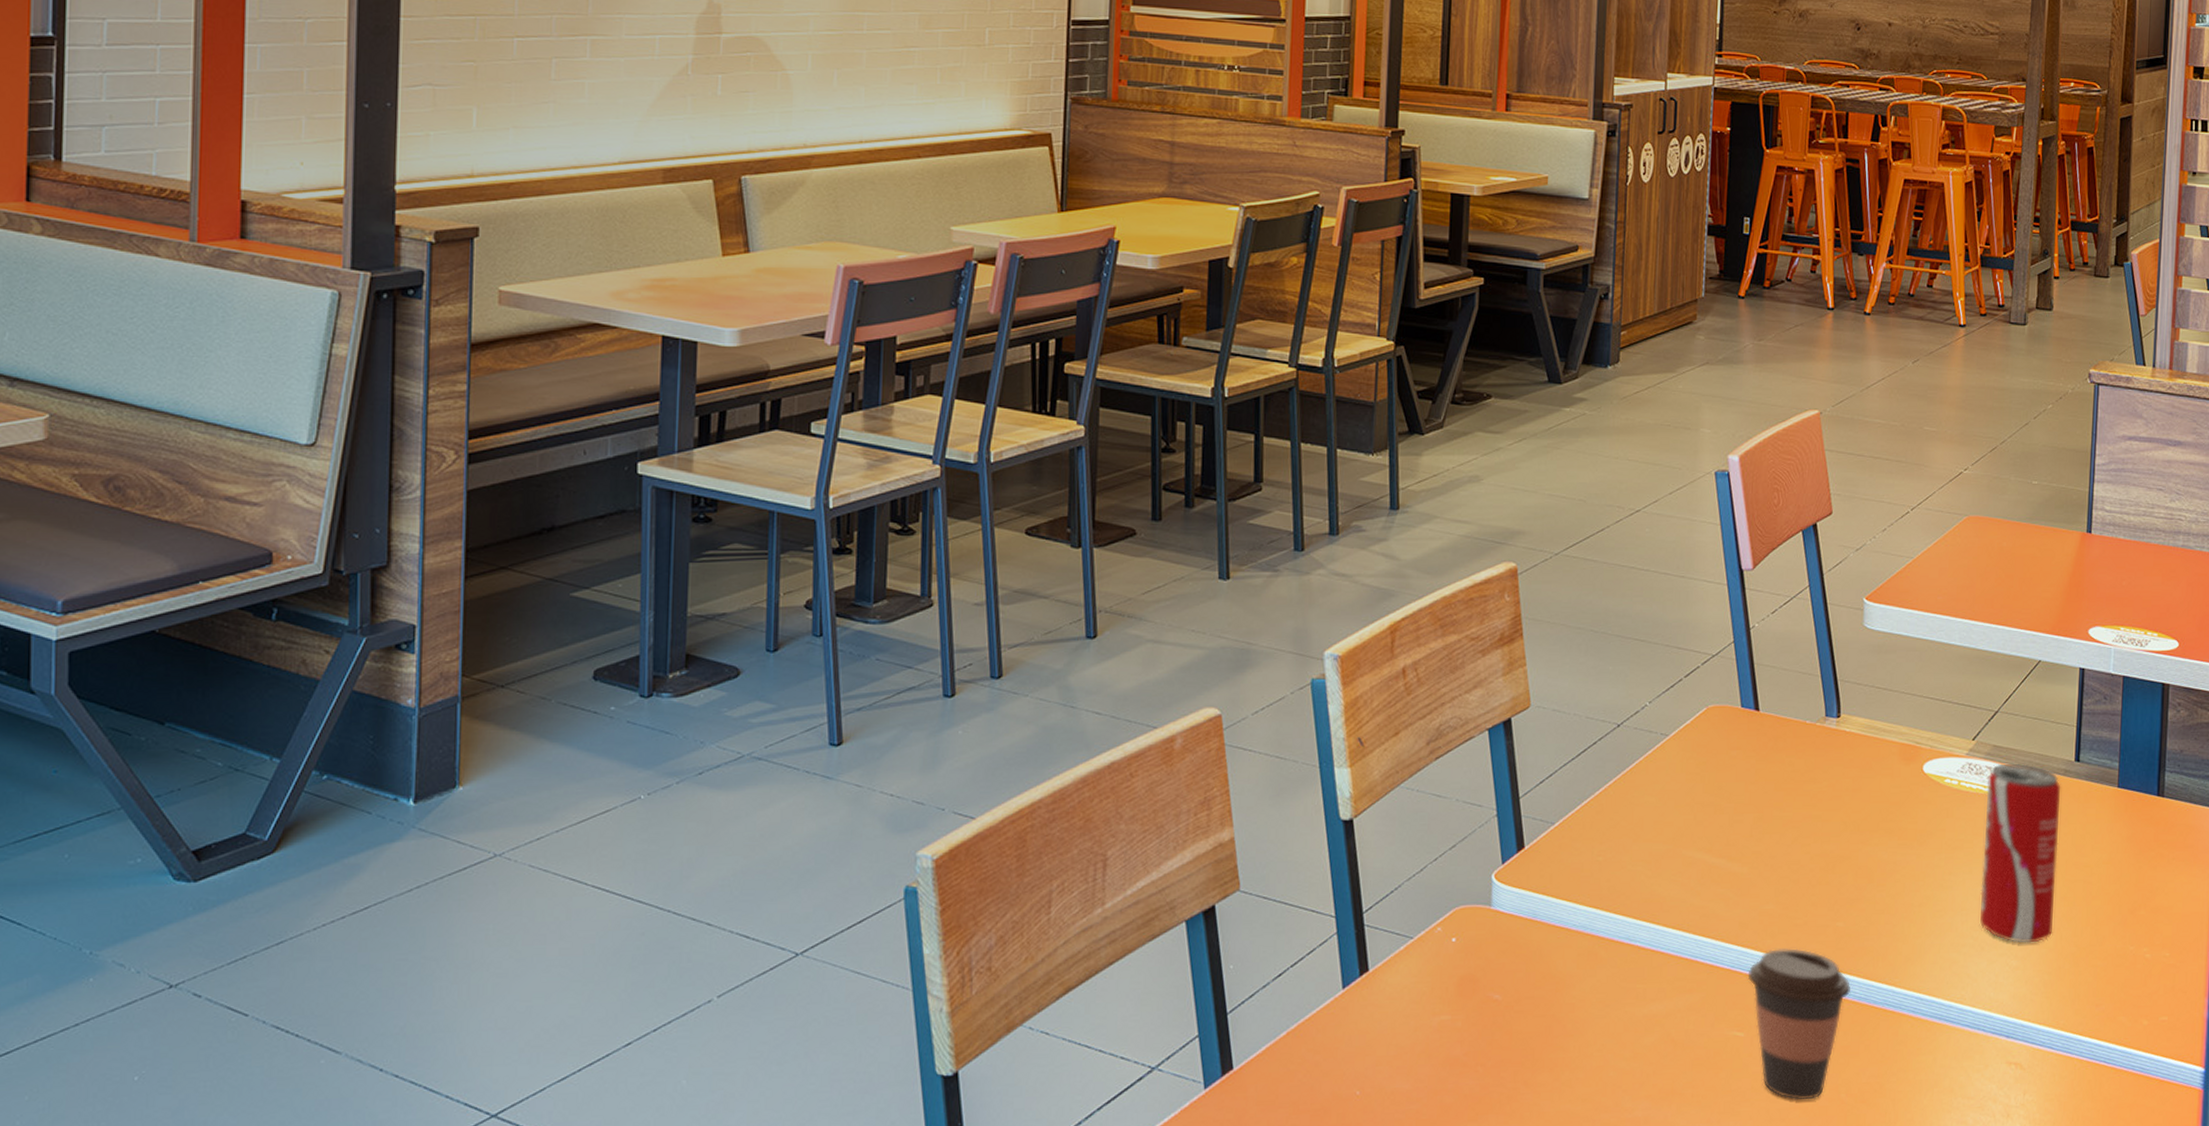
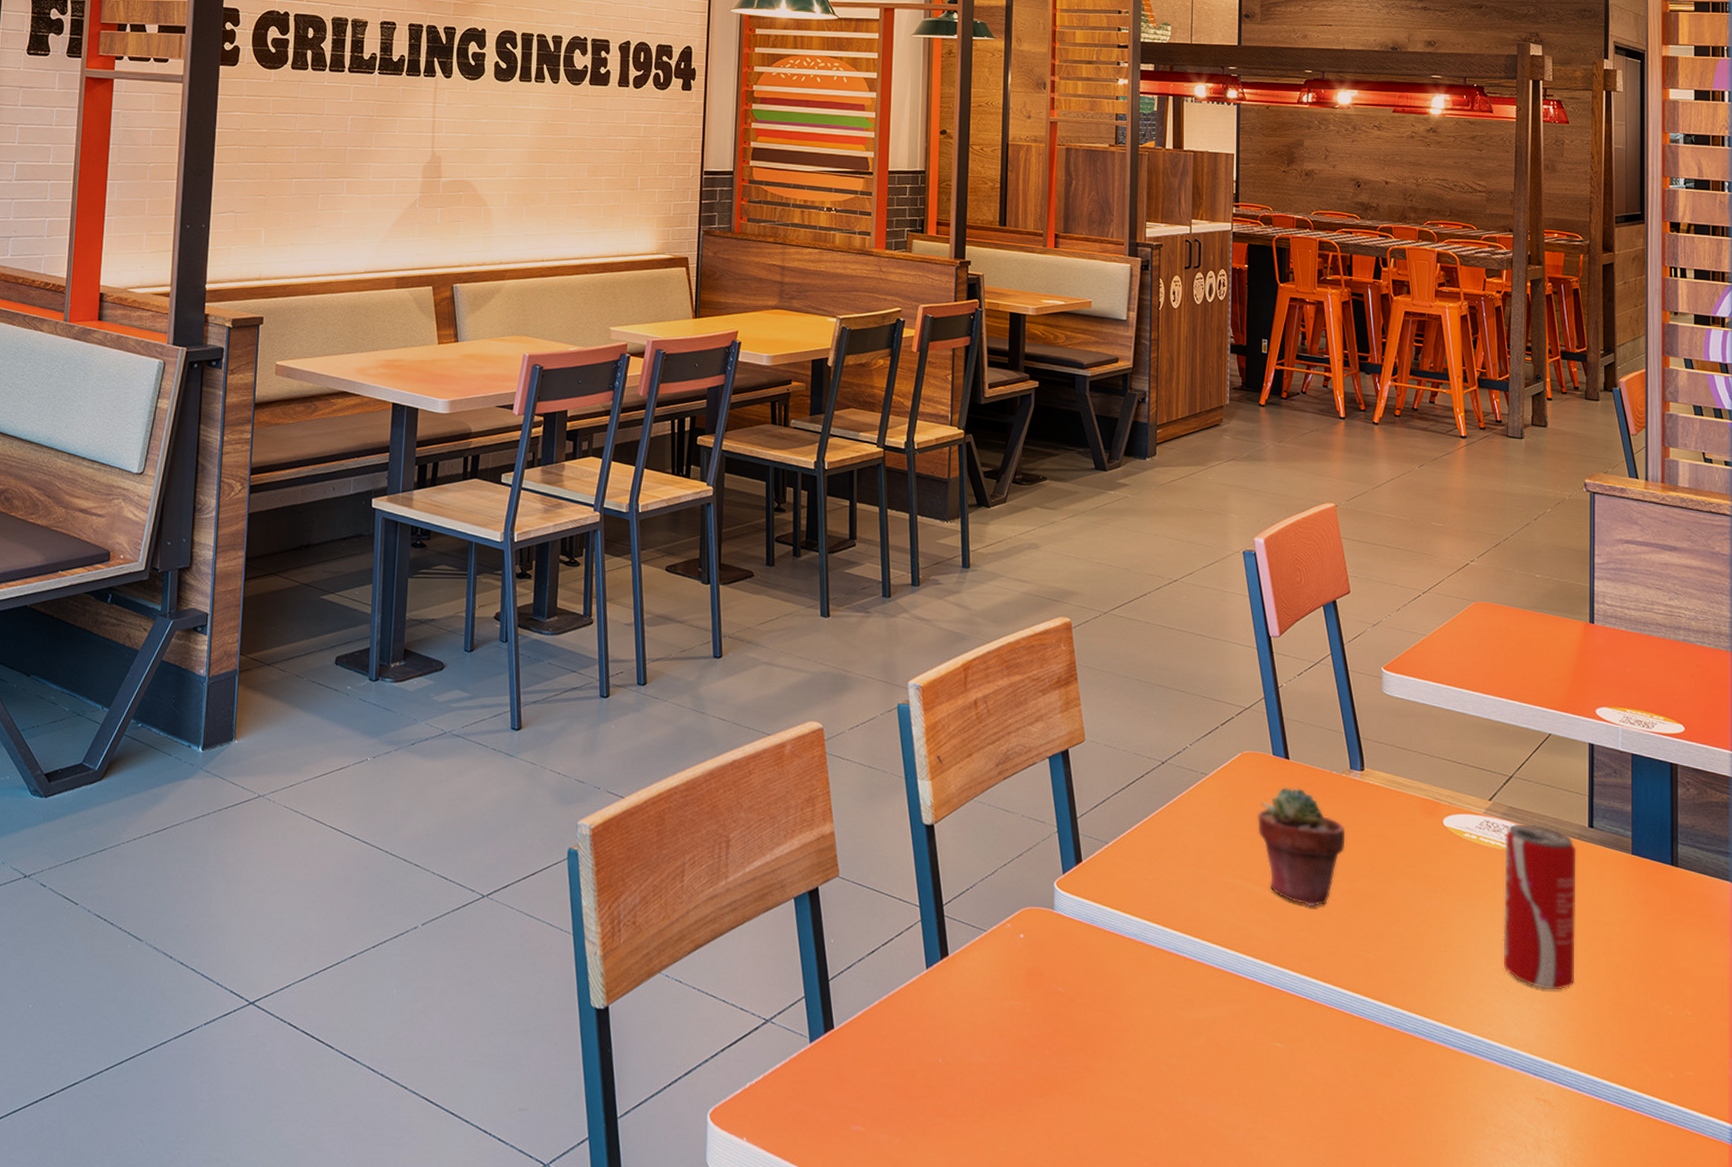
potted succulent: none [1721,743,1818,877] -> present [1257,787,1346,907]
coffee cup: present [1747,948,1852,1101] -> none [1286,972,1383,1113]

